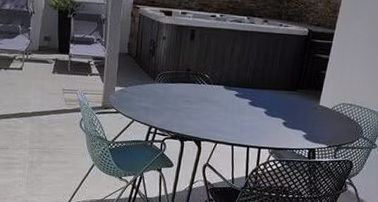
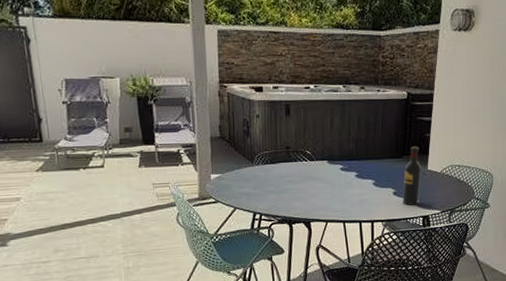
wine bottle: none [291,81,314,137] -> present [403,146,422,205]

